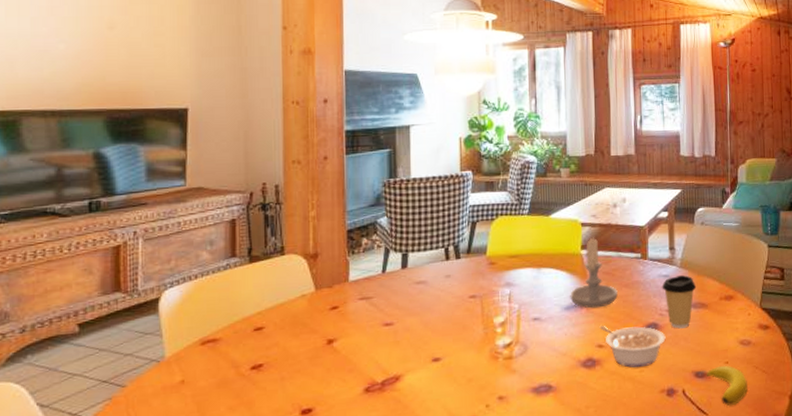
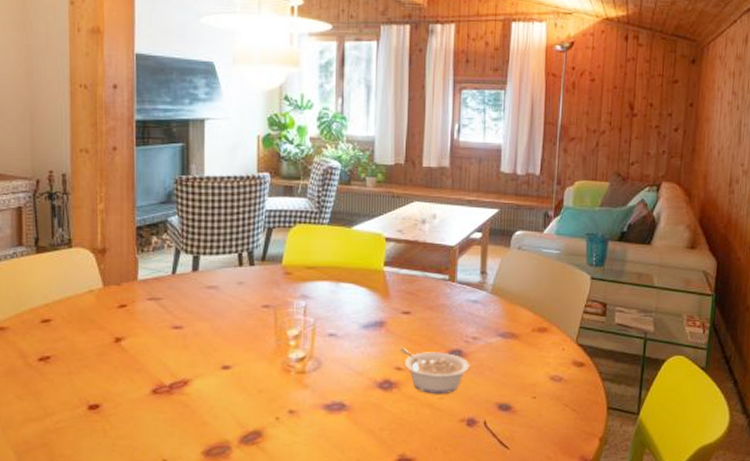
candle: present [570,236,618,309] -> none [369,252,421,329]
coffee cup: present [662,275,697,329] -> none [469,302,508,358]
banana: present [706,365,748,406] -> none [510,400,555,441]

